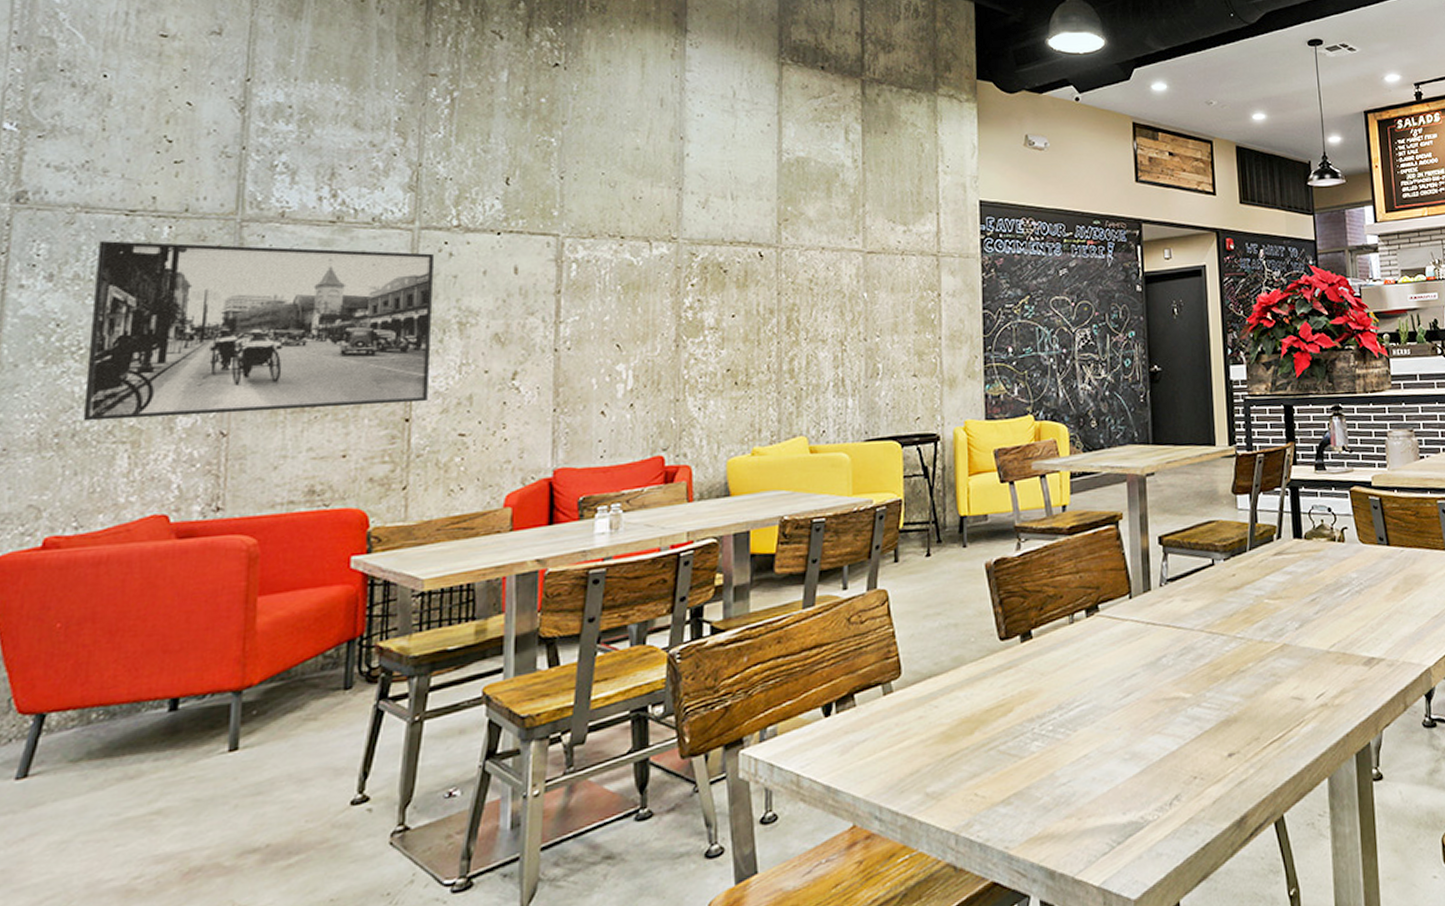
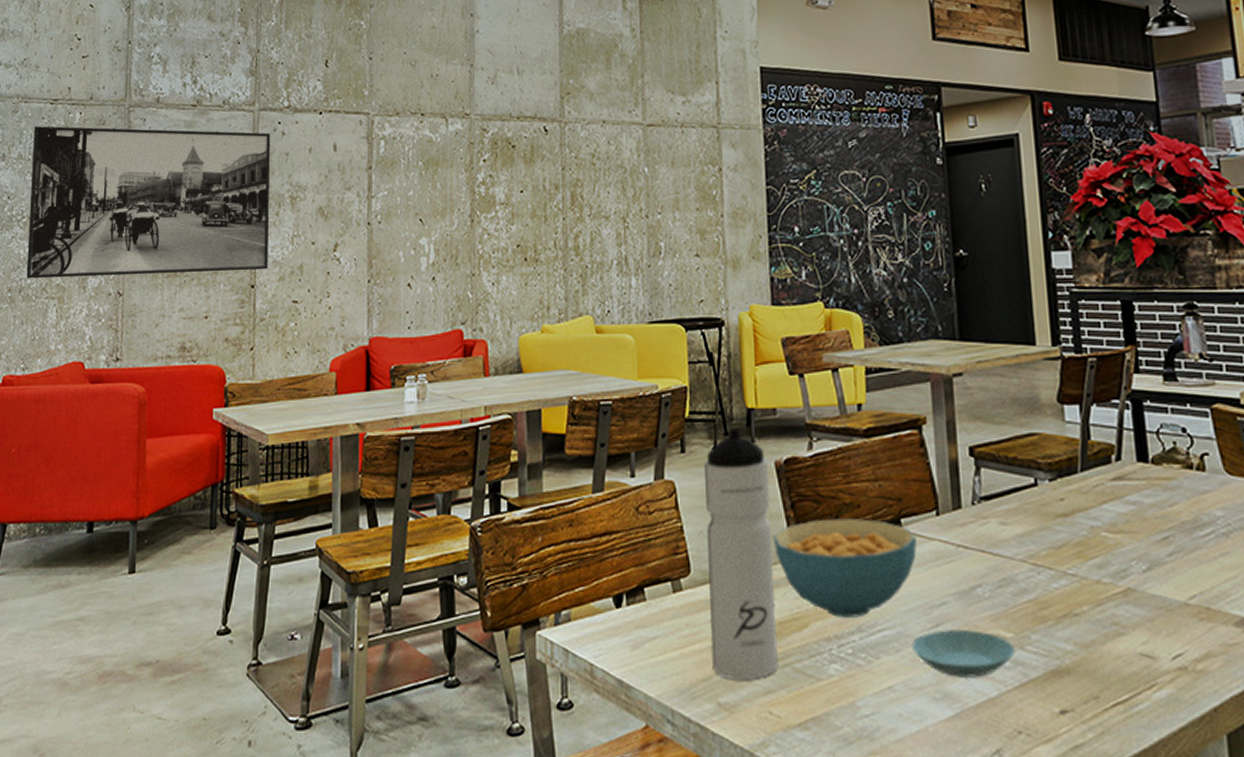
water bottle: none [917,535,984,769] -> present [704,428,779,681]
cereal bowl: none [983,608,1112,699] -> present [774,518,917,618]
saucer: none [1105,695,1193,738] -> present [911,629,1016,678]

